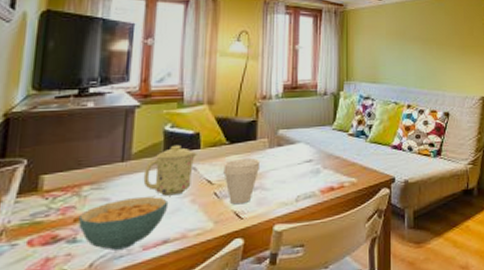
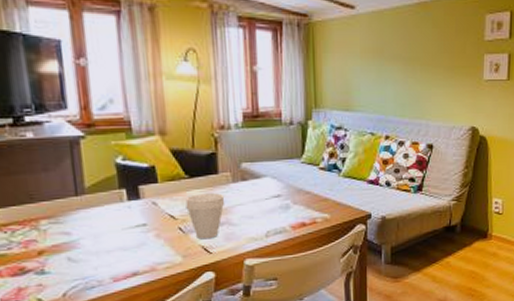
cereal bowl: present [79,196,169,251] -> none [43,231,133,282]
mug: present [143,144,197,196] -> none [101,178,155,231]

